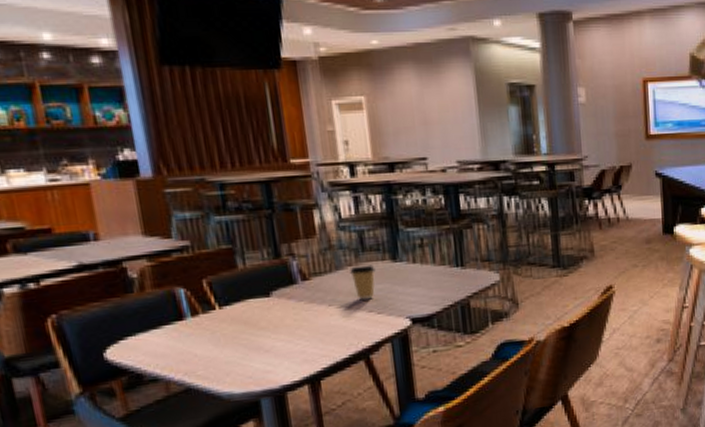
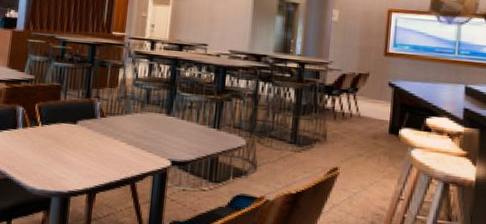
coffee cup: present [350,265,376,301] -> none [135,113,154,140]

